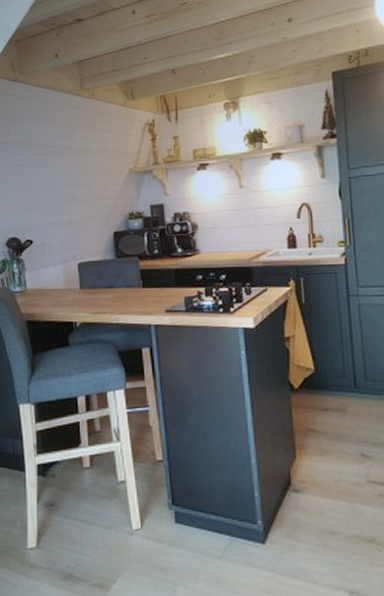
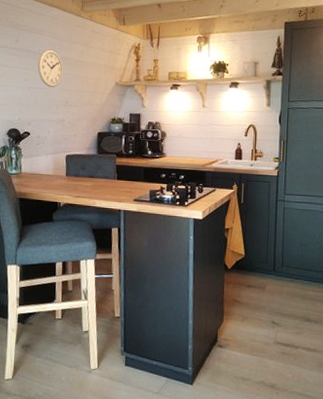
wall clock: none [35,138,66,184] -> present [37,49,64,87]

